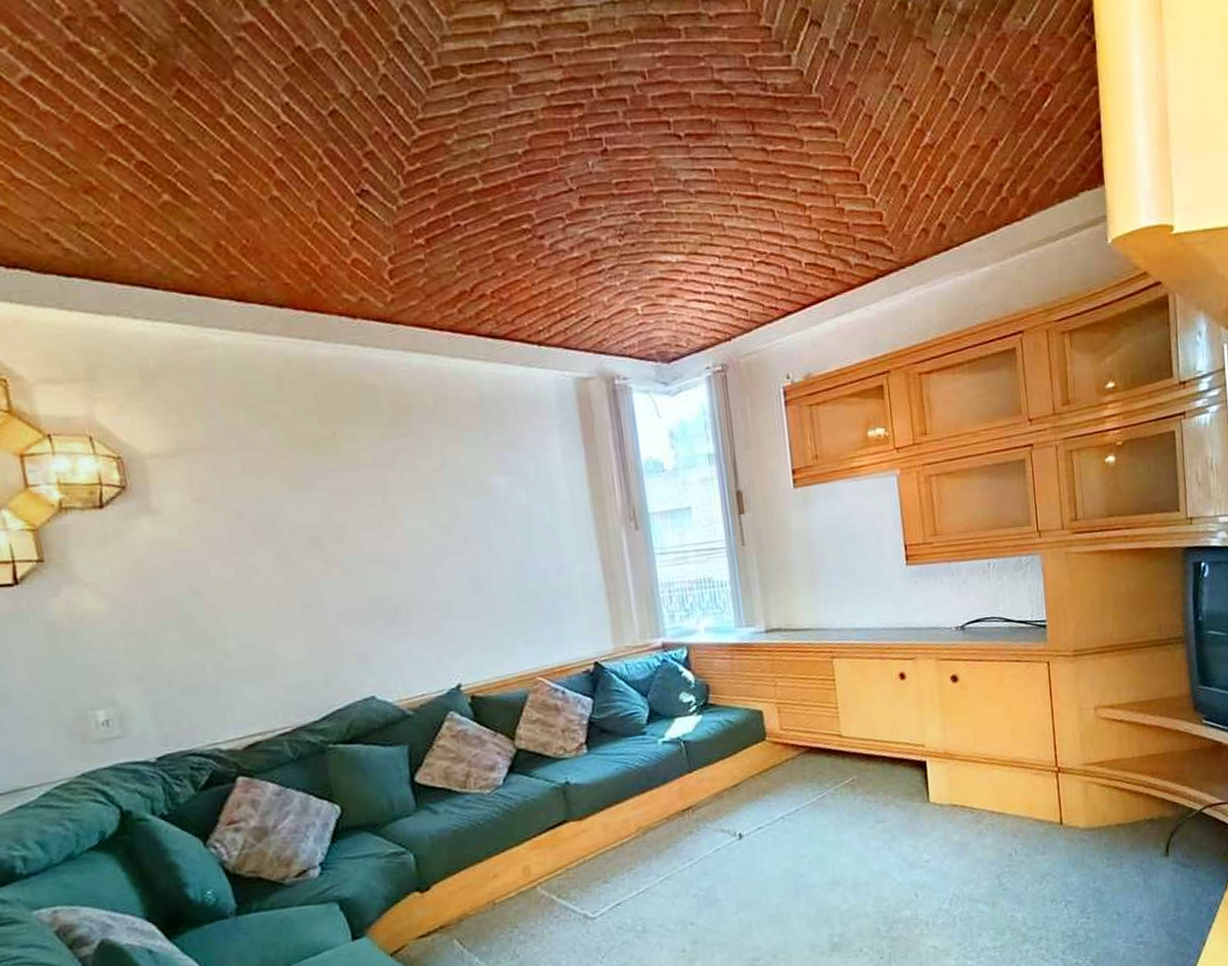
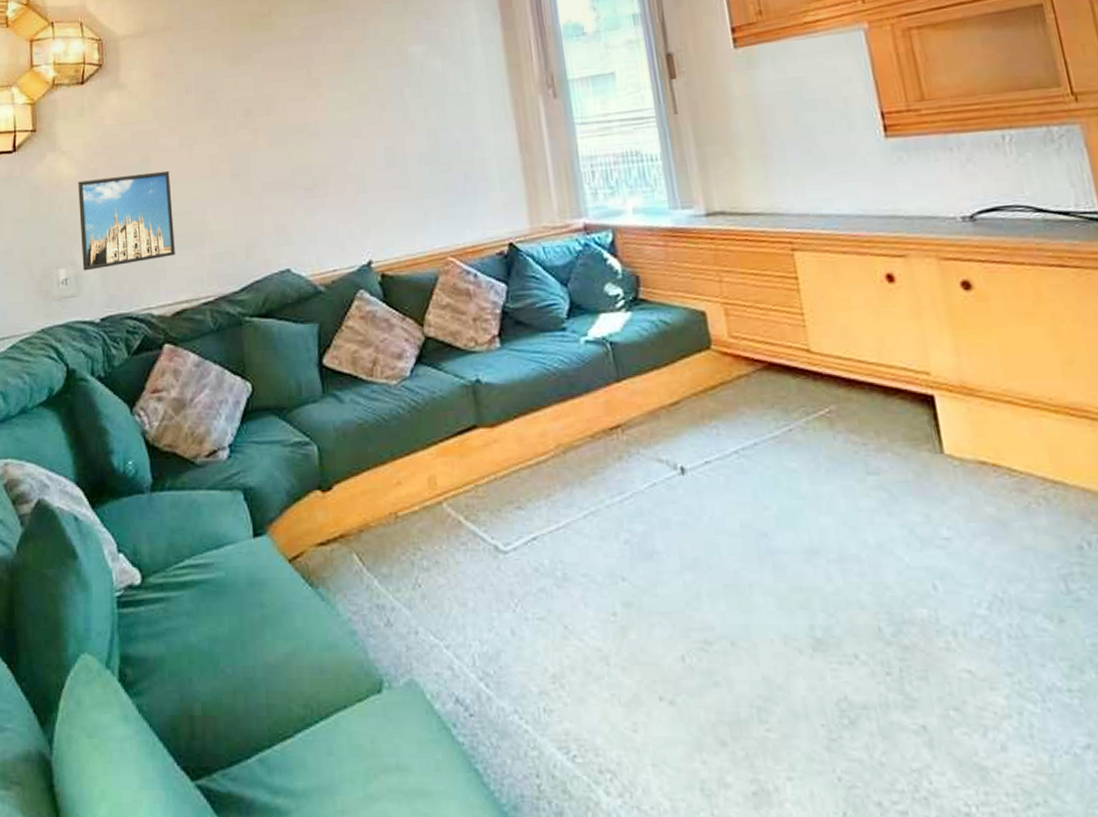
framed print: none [109,602,242,711] -> present [78,170,175,271]

